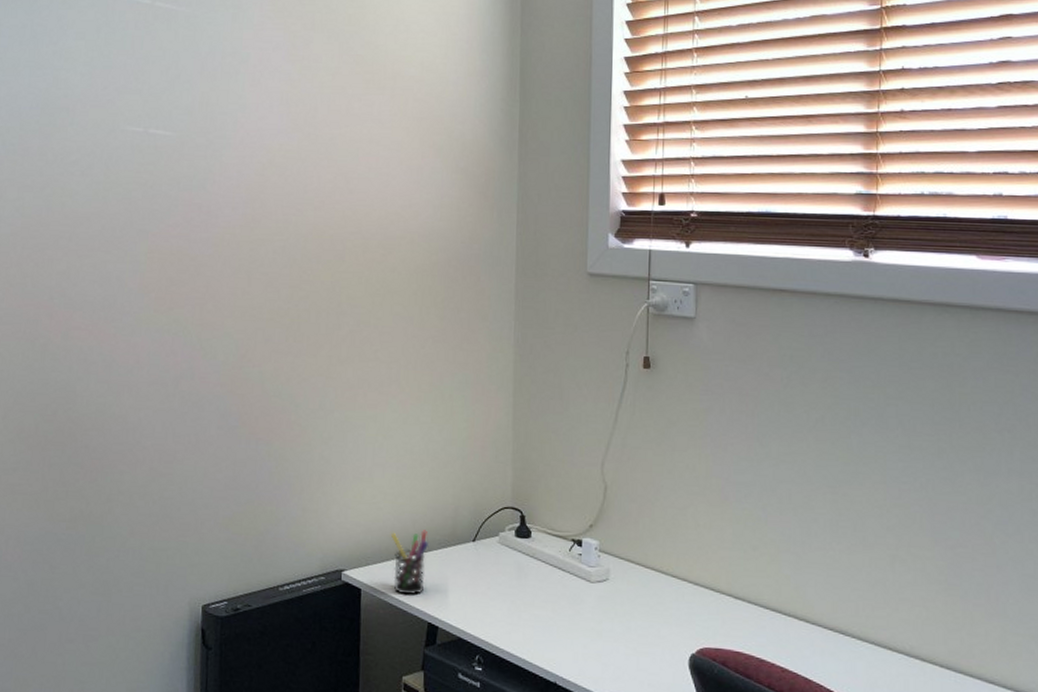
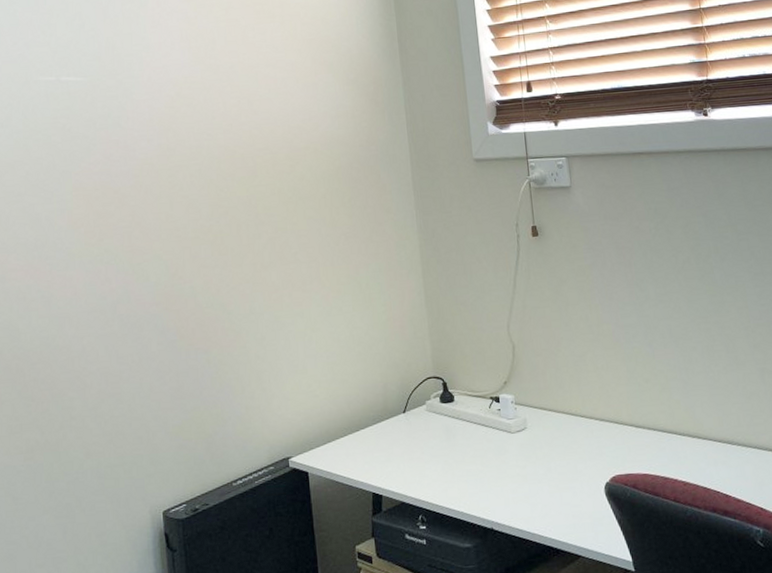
pen holder: present [390,530,429,595] -> none [328,409,366,471]

